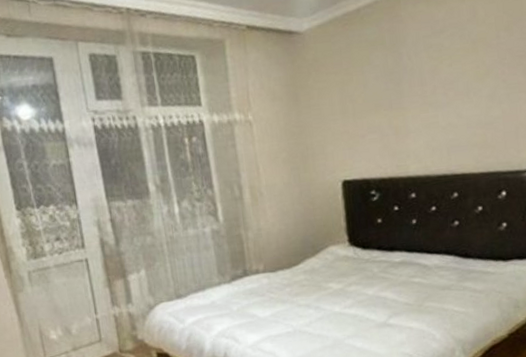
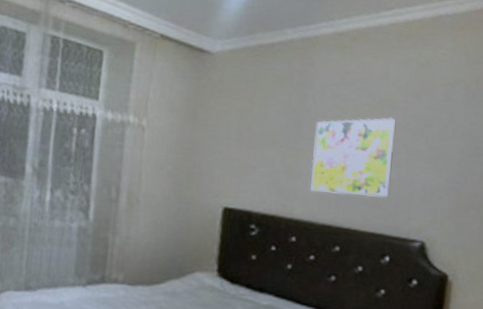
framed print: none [415,56,496,147] -> present [310,117,396,198]

